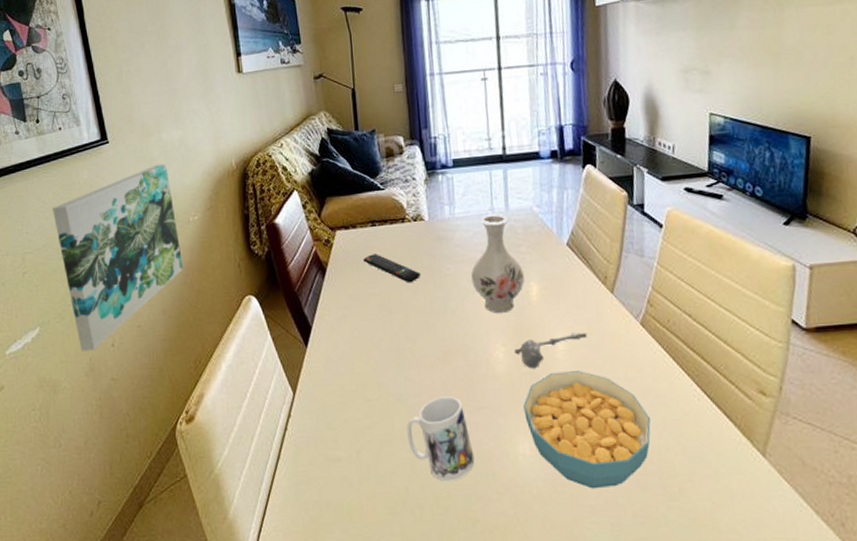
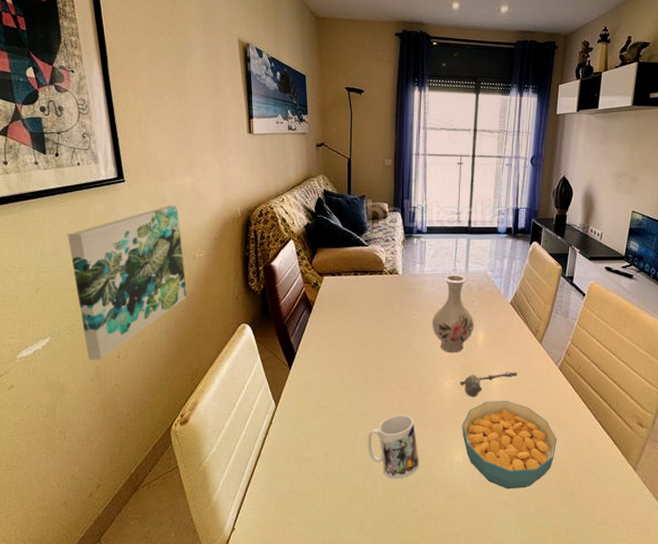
remote control: present [363,254,422,283] -> none [345,298,392,324]

